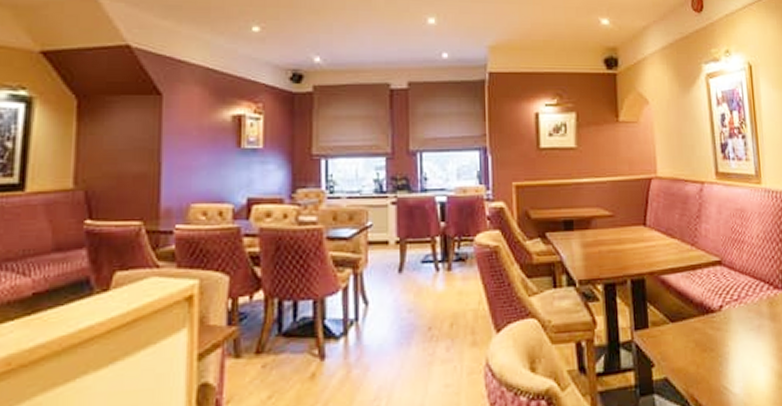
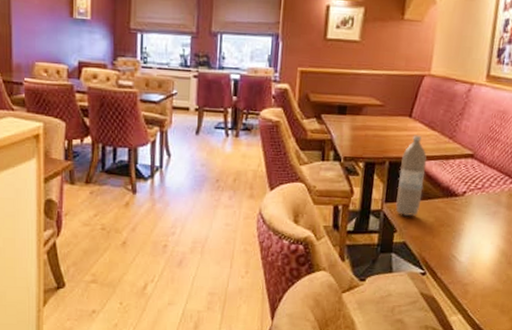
water bottle: none [644,245,676,345] -> present [395,135,427,217]

